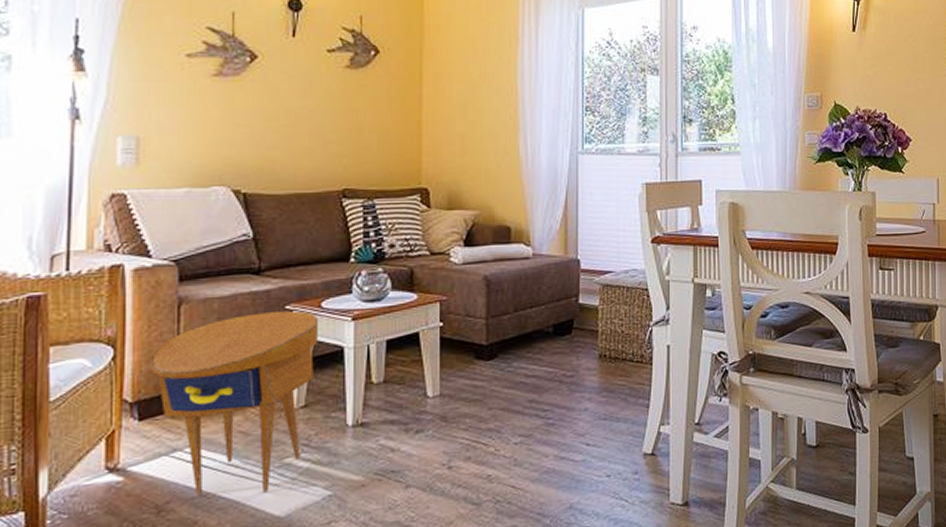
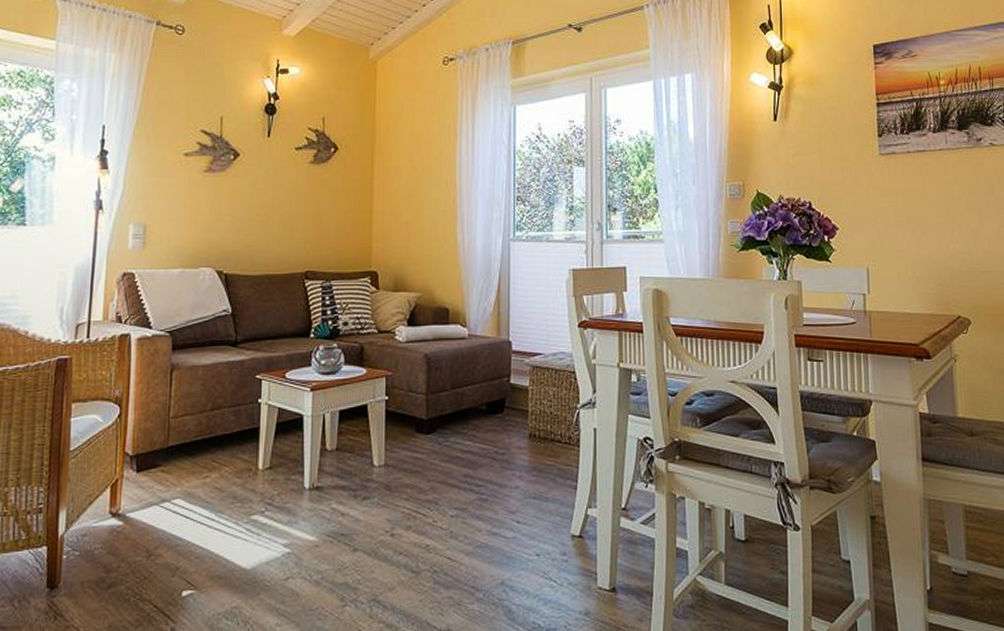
side table: present [152,311,319,497] -> none [148,380,283,546]

